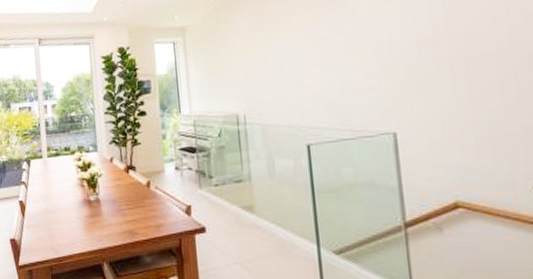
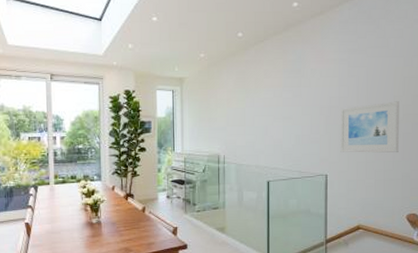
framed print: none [406,24,511,101] -> present [340,101,399,153]

